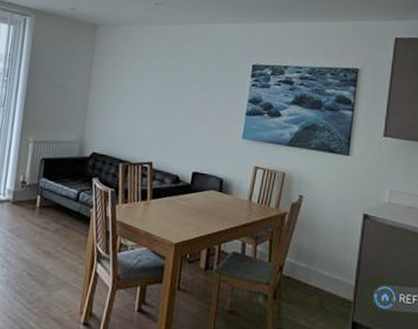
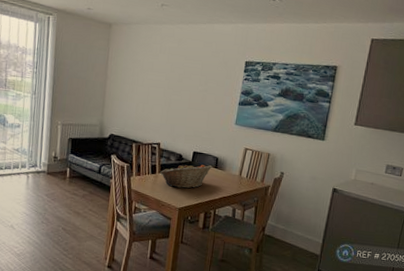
fruit basket: none [152,187,216,219] -> present [160,163,212,189]

